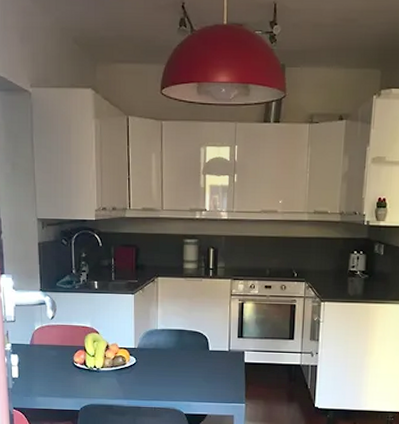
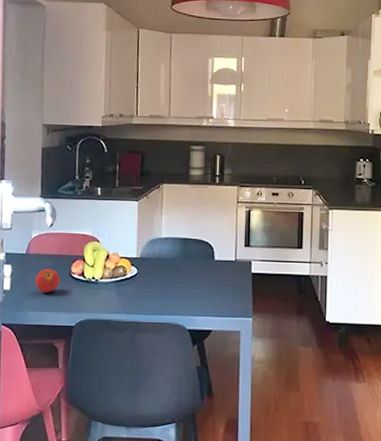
fruit: none [41,358,64,380] -> present [35,269,60,293]

